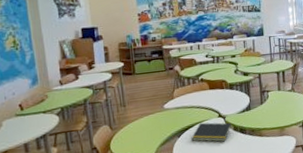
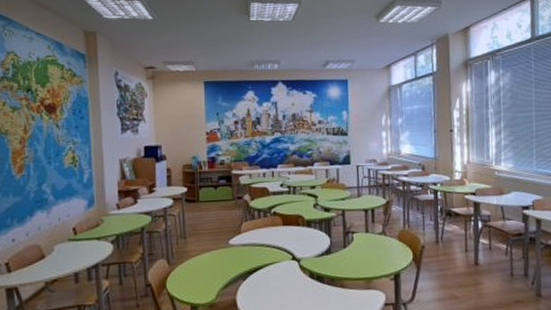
notepad: present [191,122,232,142] -> none [258,265,308,291]

